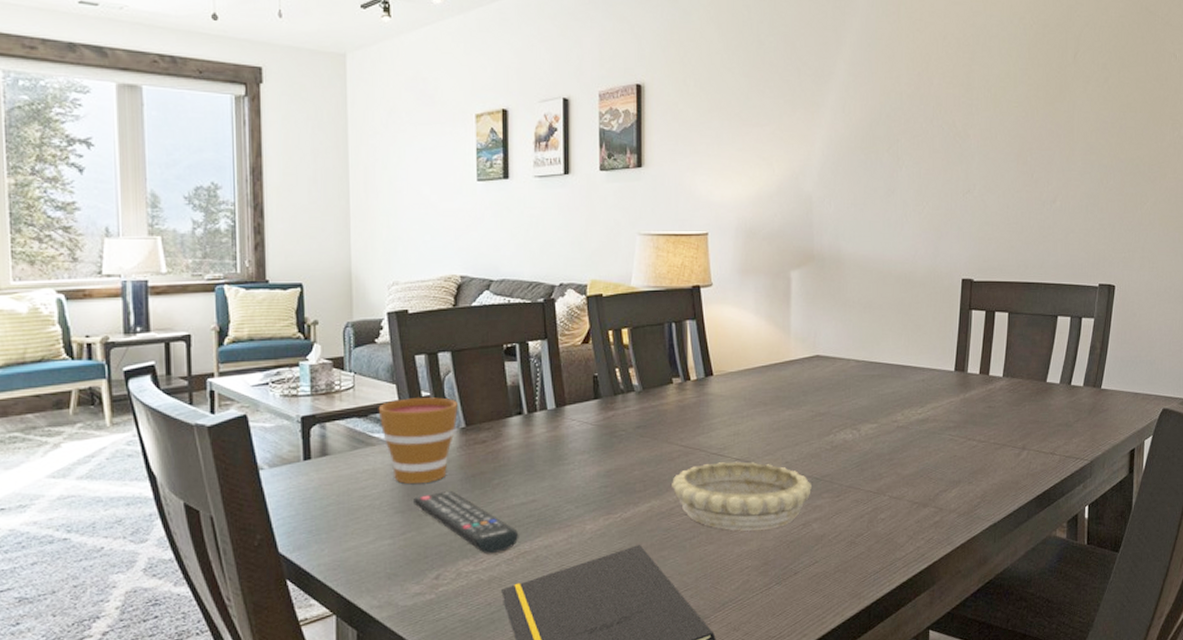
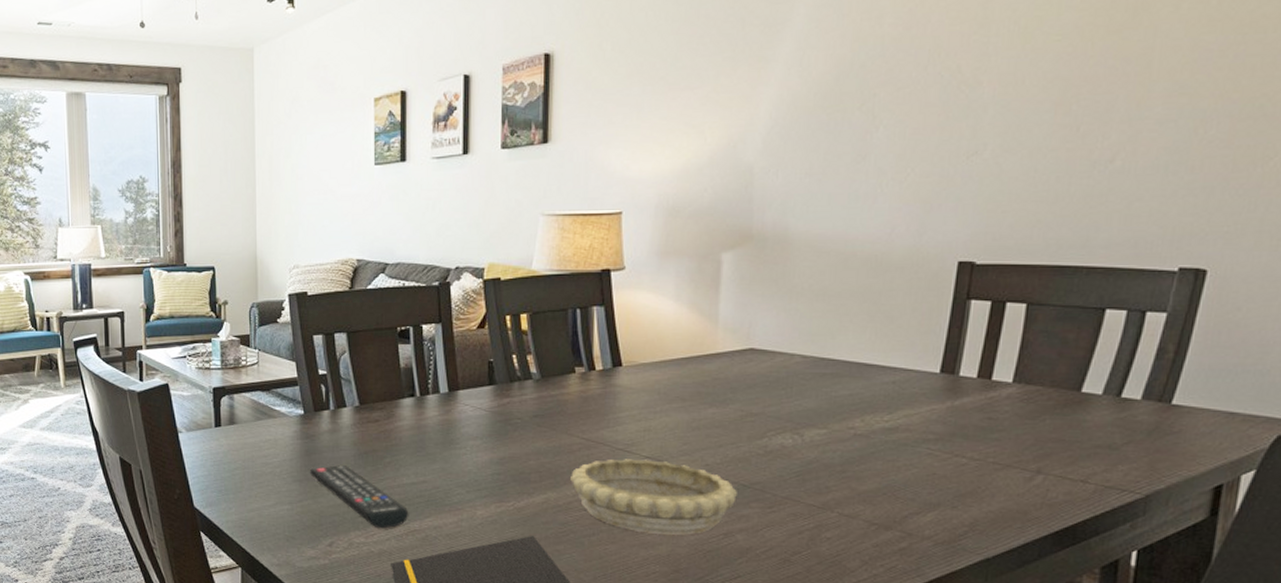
cup: present [378,397,458,484] -> none [279,376,352,456]

